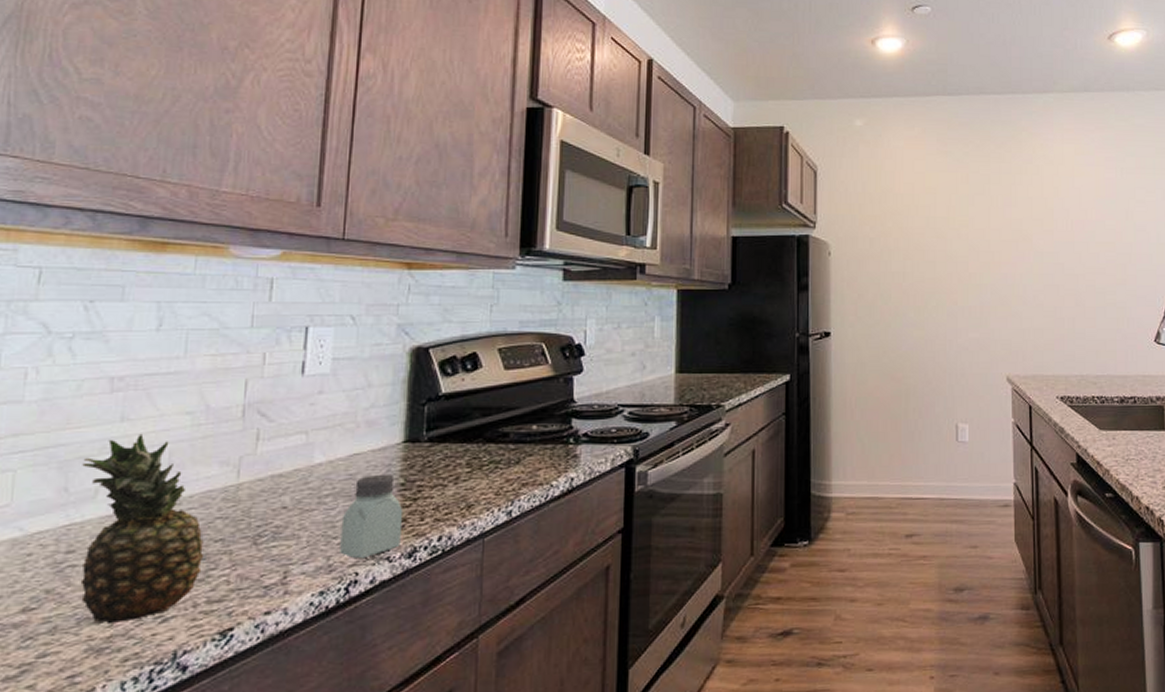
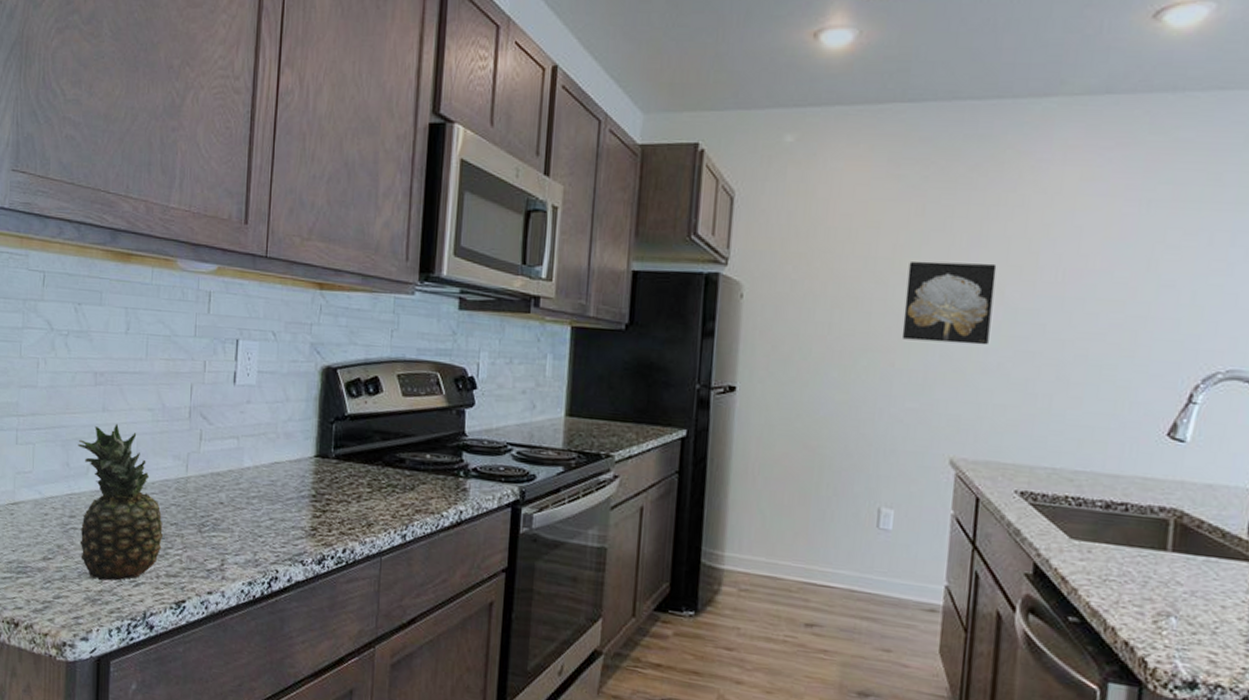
saltshaker: present [340,473,404,559] -> none [264,483,315,559]
wall art: none [960,218,1025,283] -> present [901,261,997,345]

